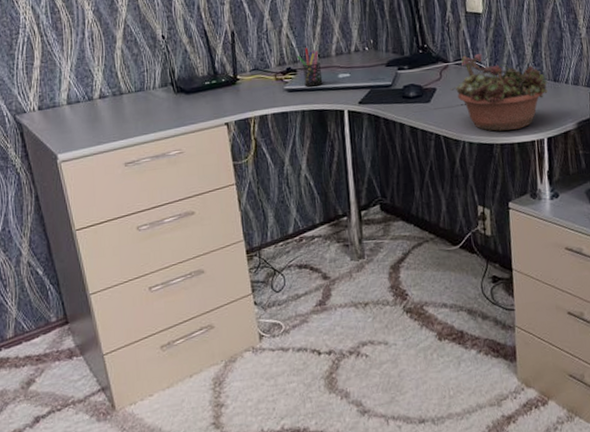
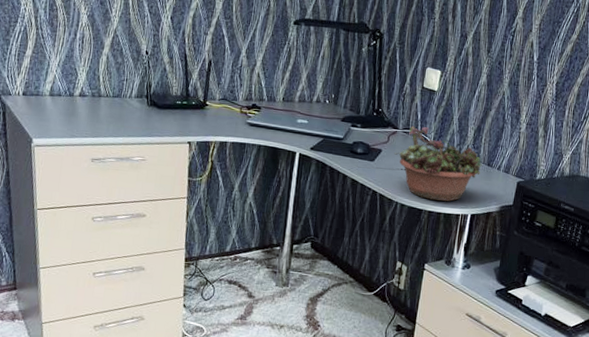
pen holder: present [297,47,323,87] -> none [264,89,284,126]

